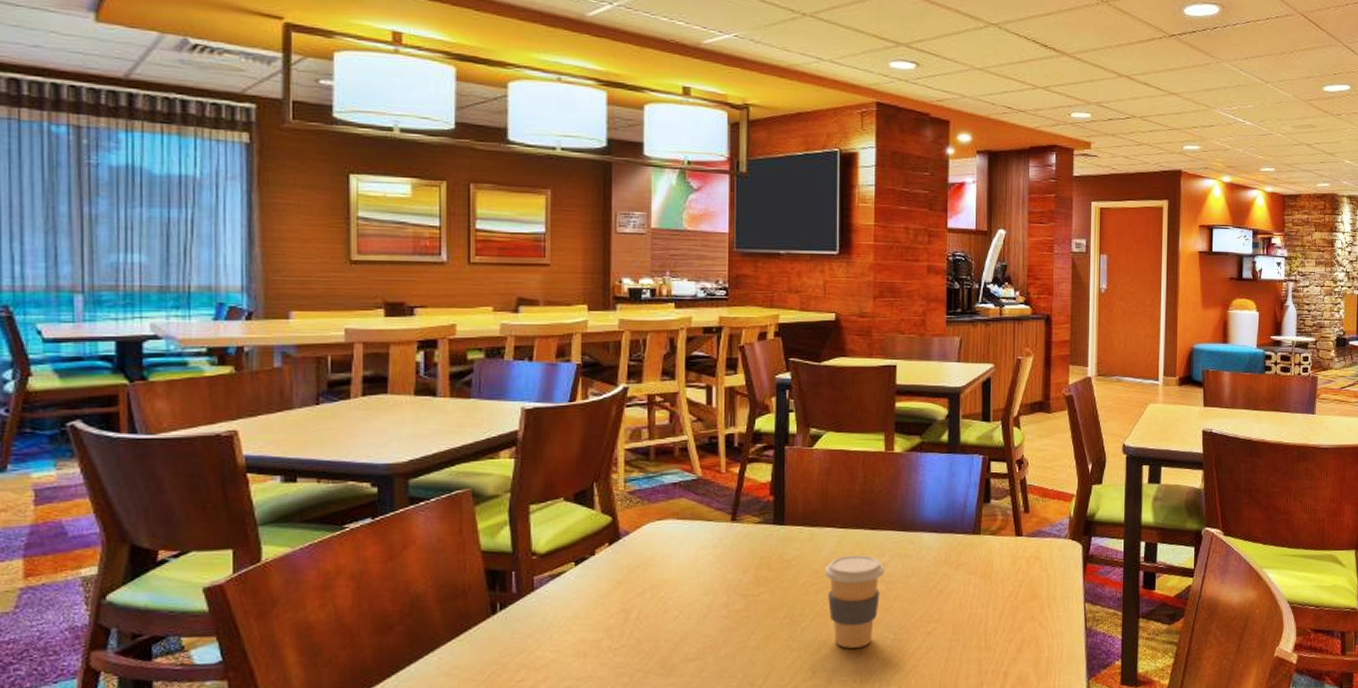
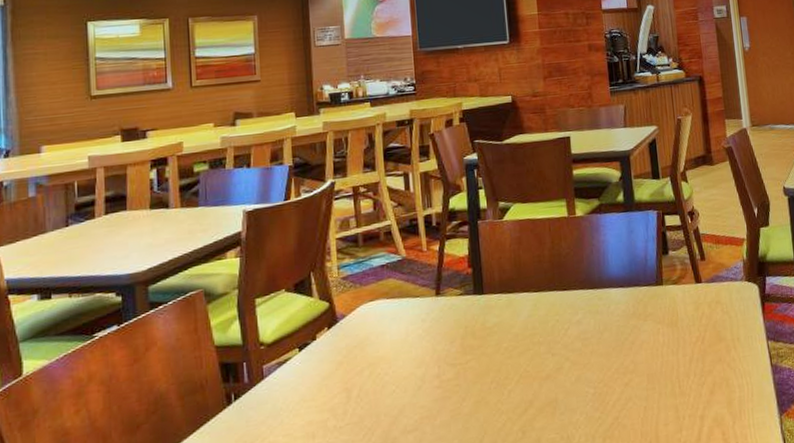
coffee cup: present [824,554,884,648] -> none [523,315,579,407]

